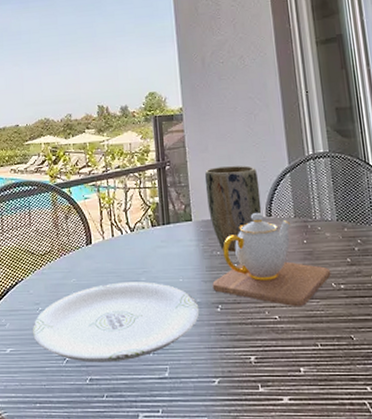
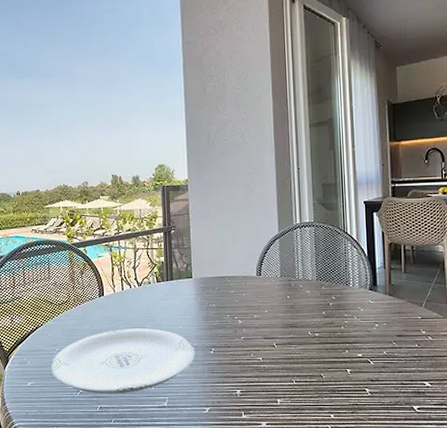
plant pot: present [204,165,262,252] -> none [205,232,253,304]
teapot: present [212,212,332,307] -> none [207,271,308,351]

